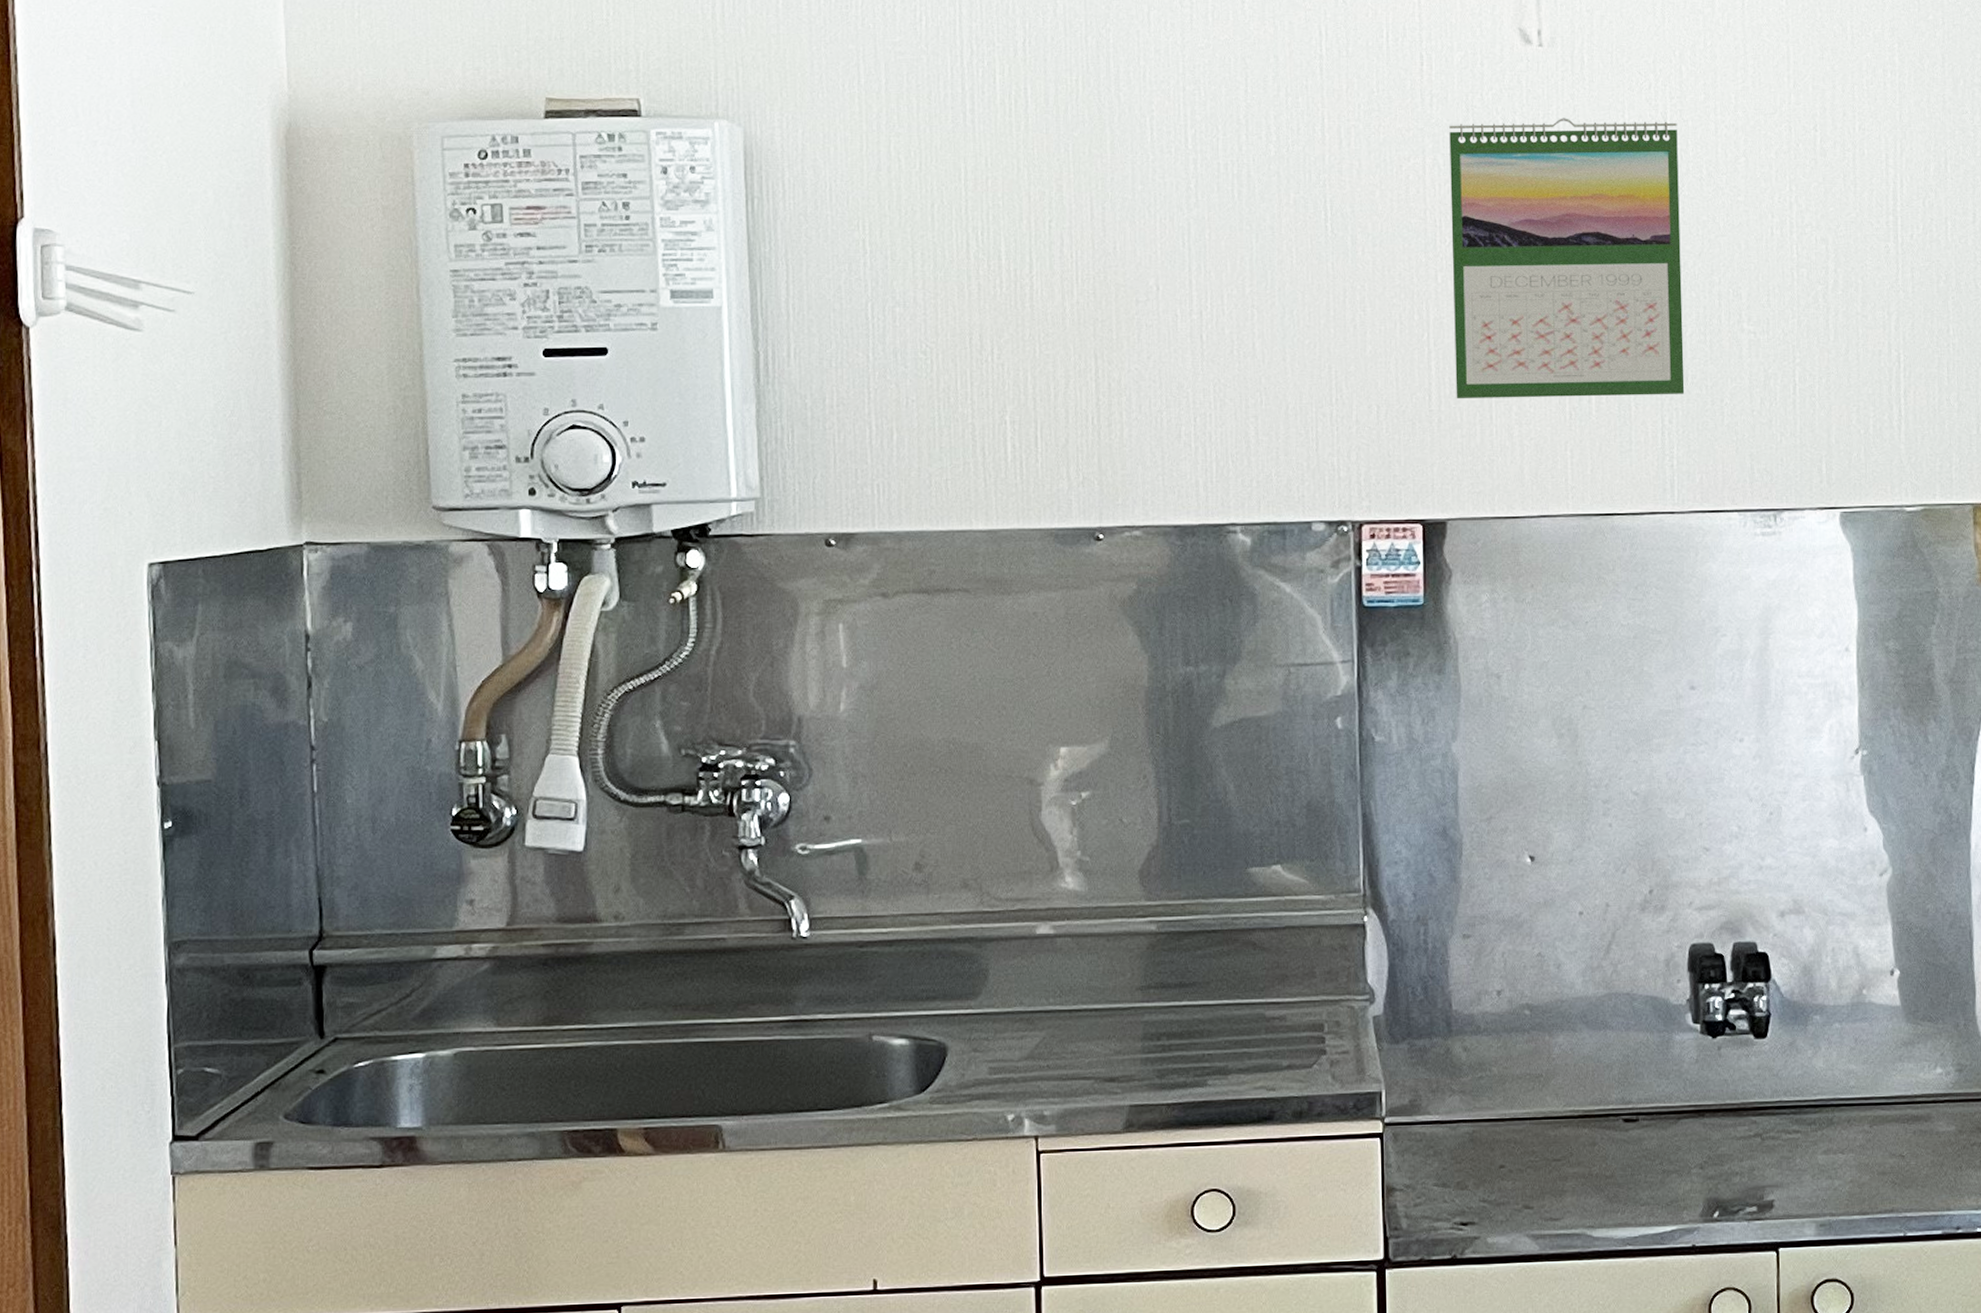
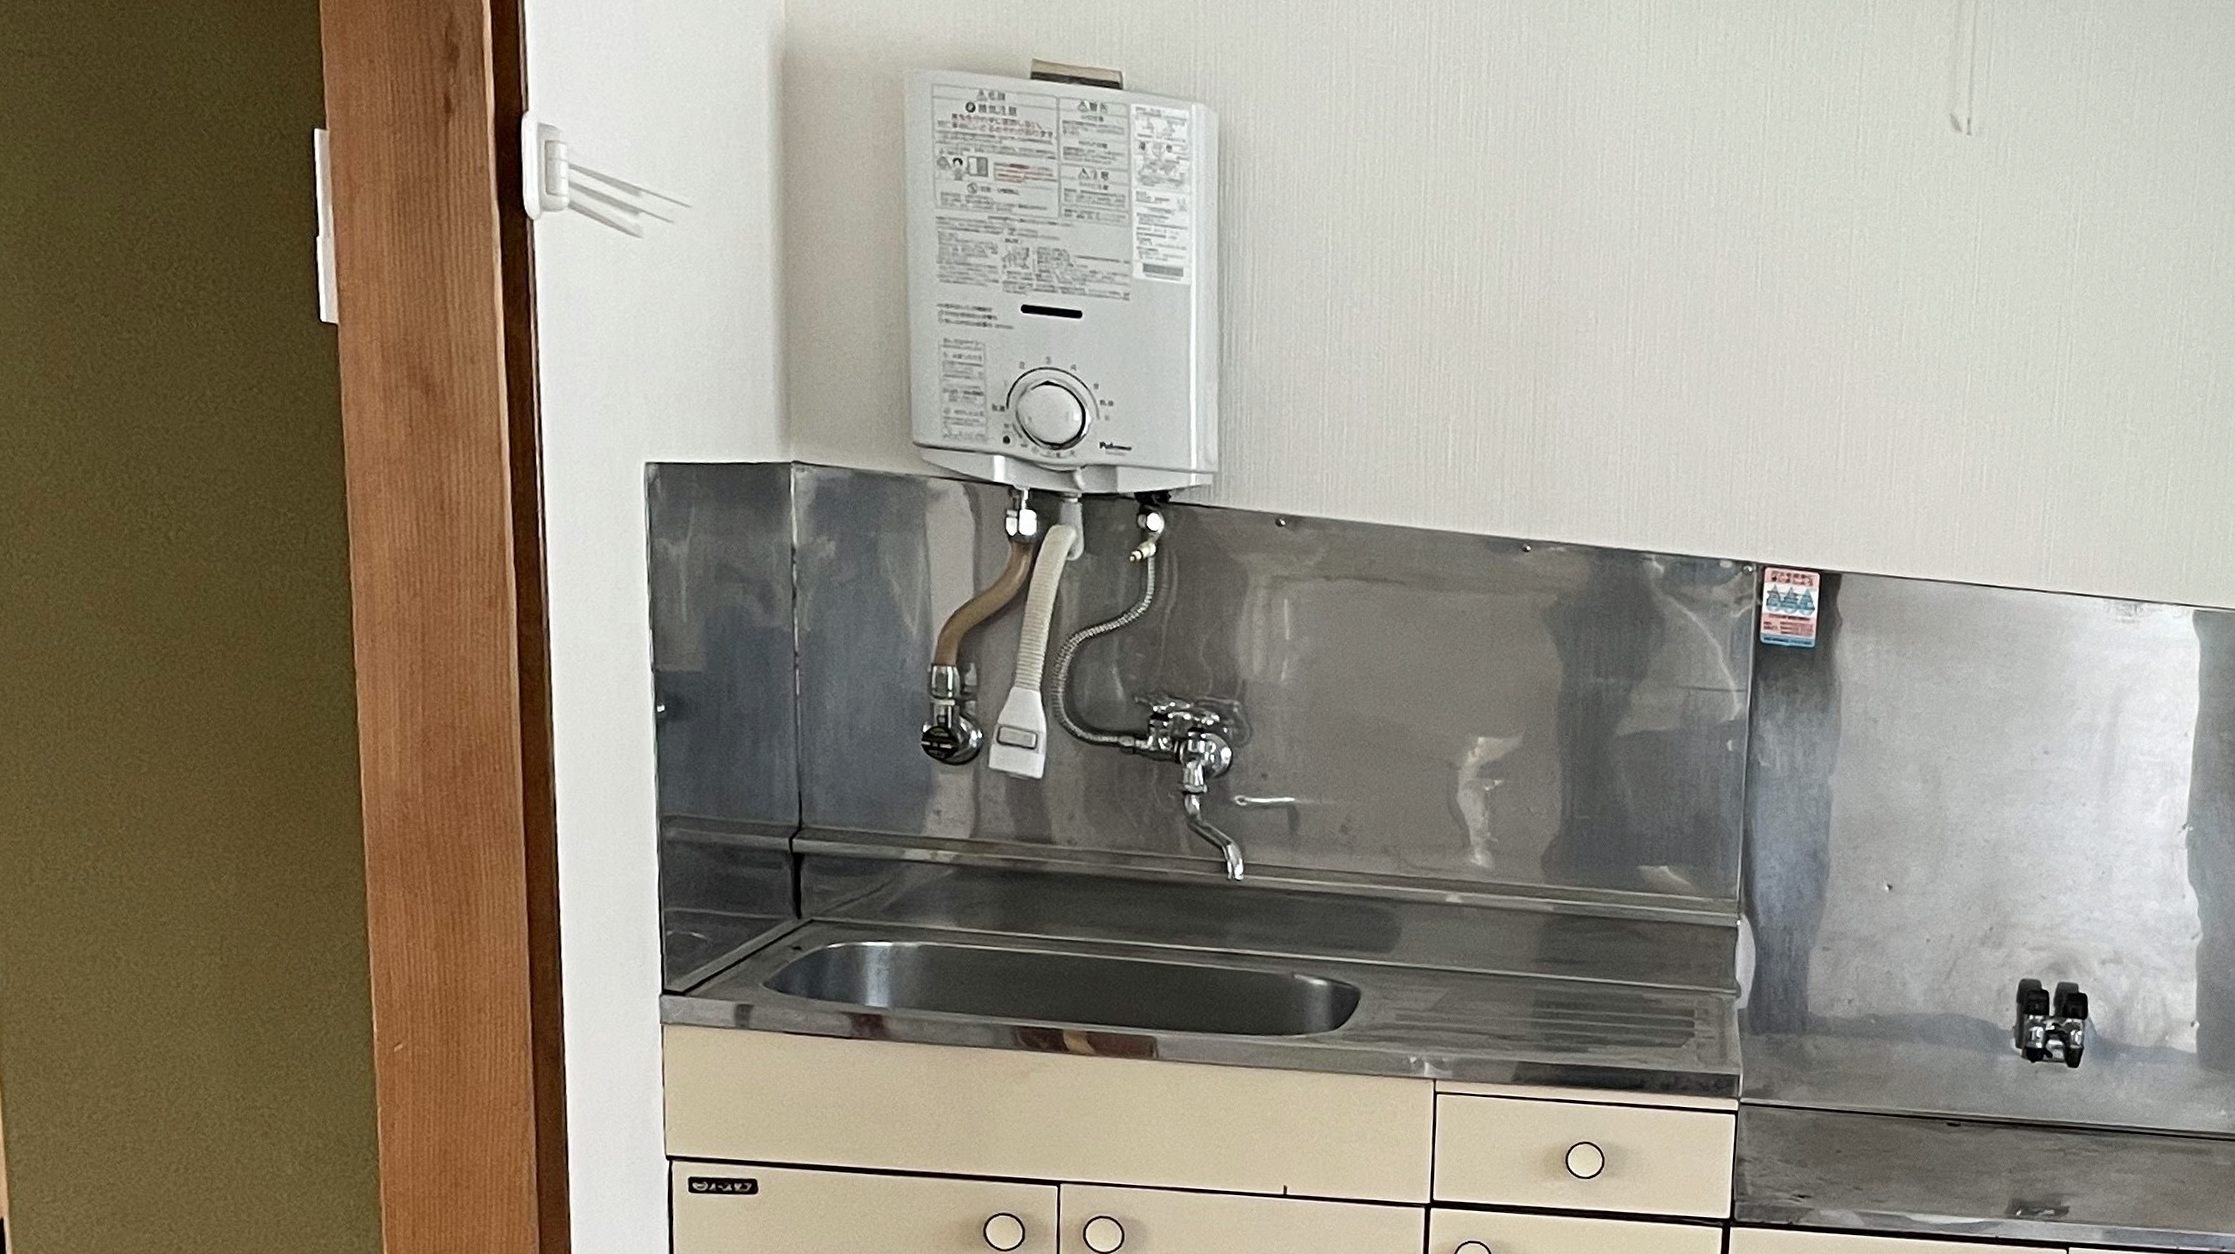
calendar: present [1449,118,1685,399] -> none [1861,200,2087,483]

